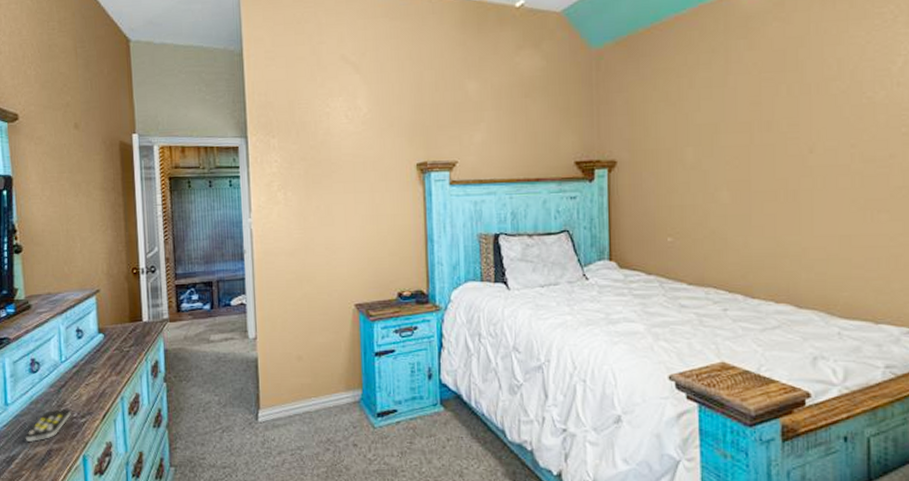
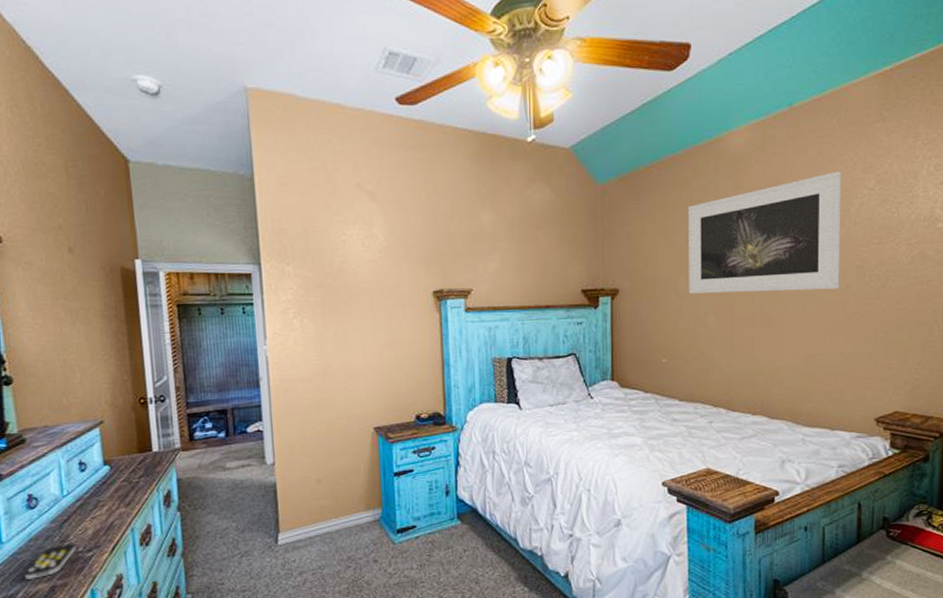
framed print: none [695,25,881,165] -> present [688,171,842,294]

